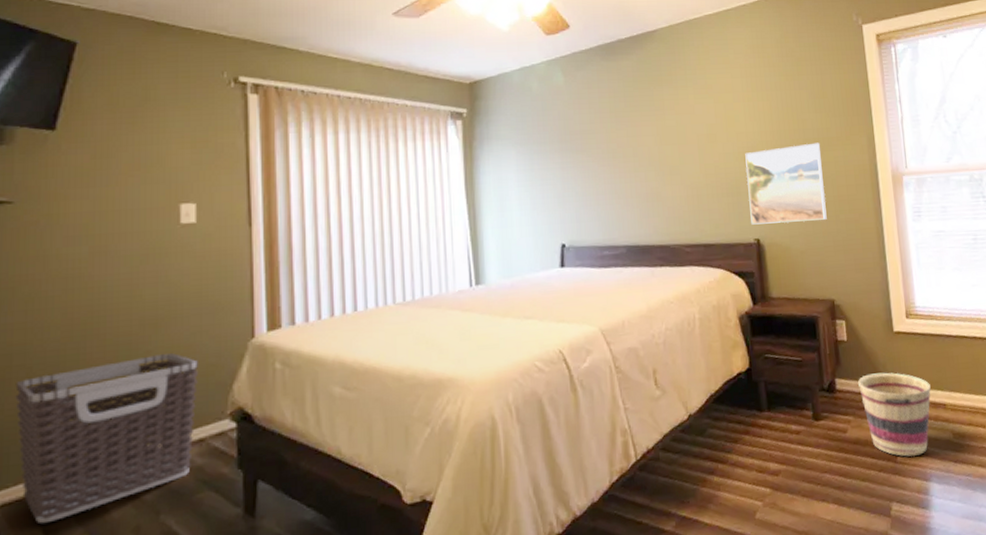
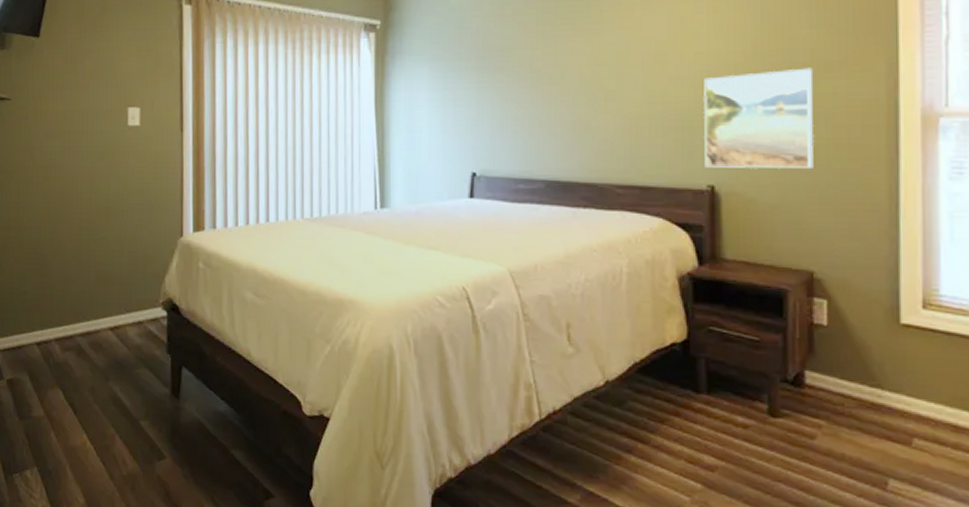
clothes hamper: present [15,353,198,523] -> none [12,242,139,370]
basket: present [858,372,931,457] -> none [839,372,952,489]

